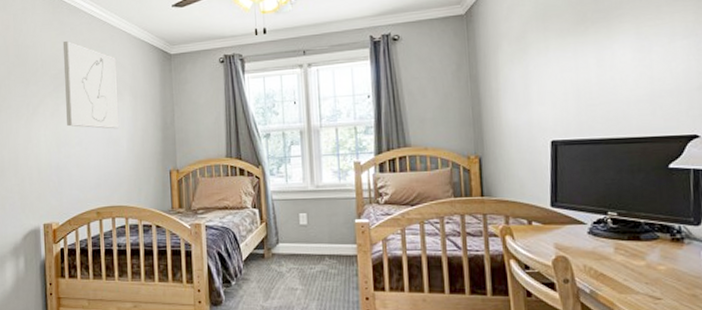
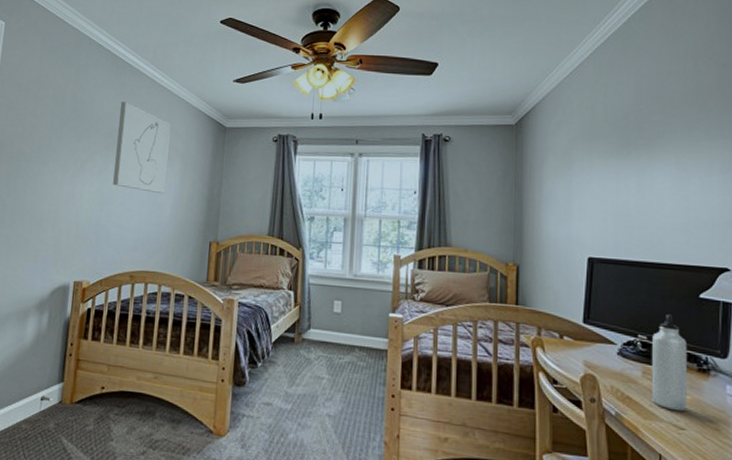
water bottle: none [622,188,662,282] -> present [651,314,688,412]

